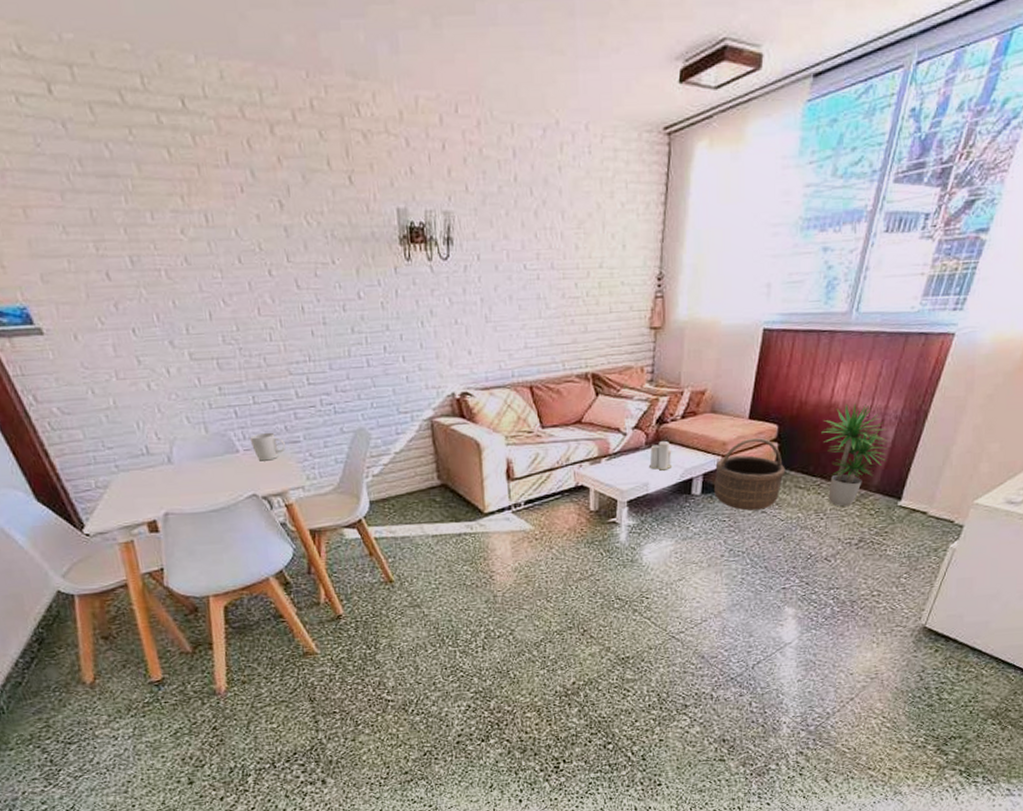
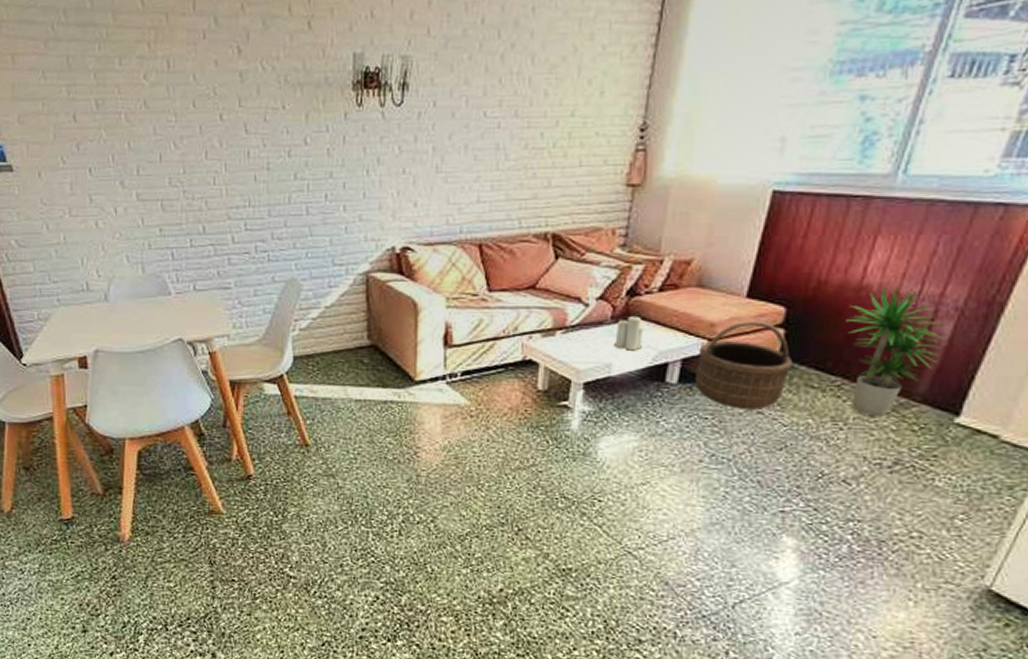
mug: present [249,432,285,461] -> none [182,276,216,306]

